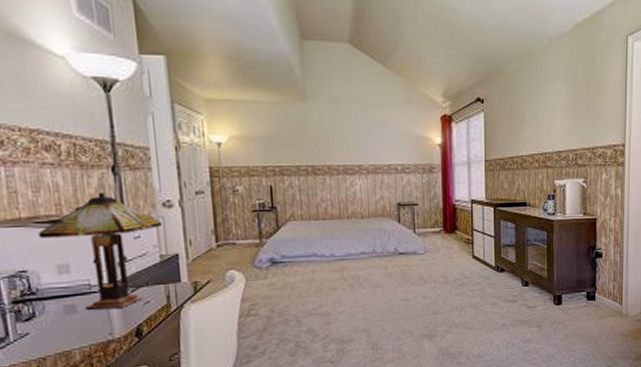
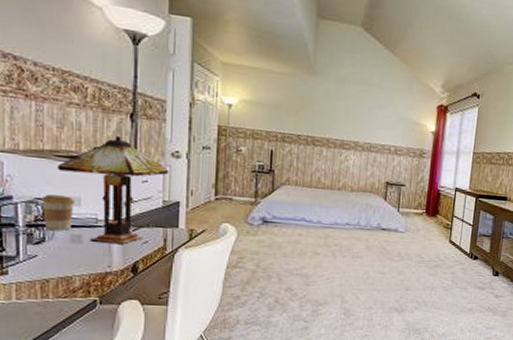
coffee cup: none [24,264,63,304] -> present [41,194,75,231]

